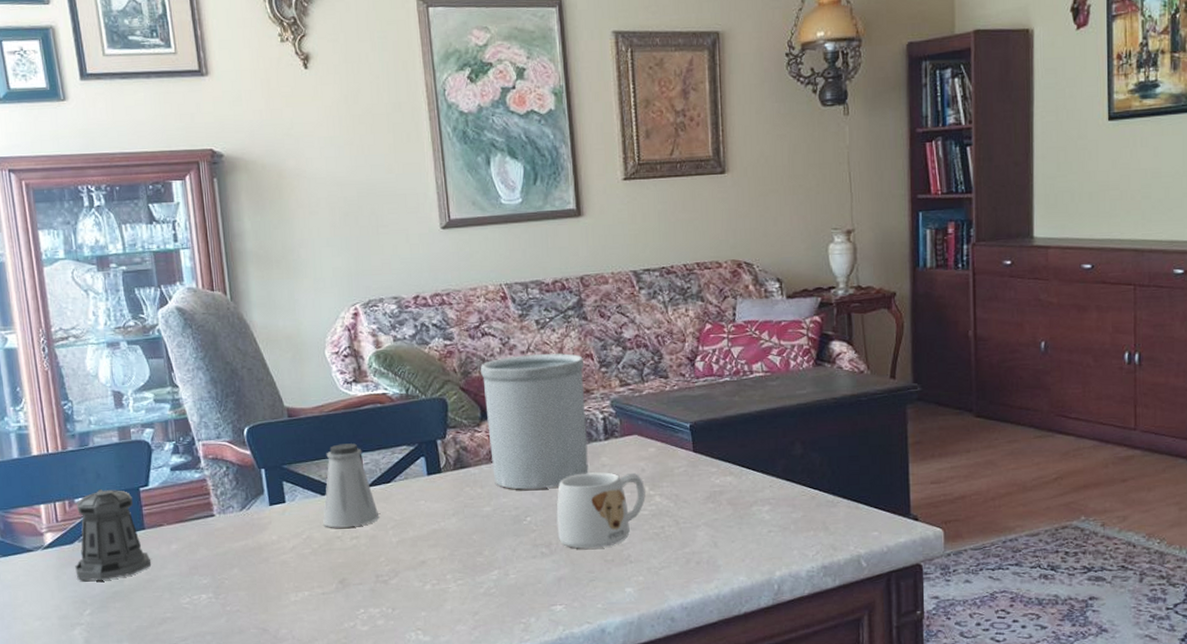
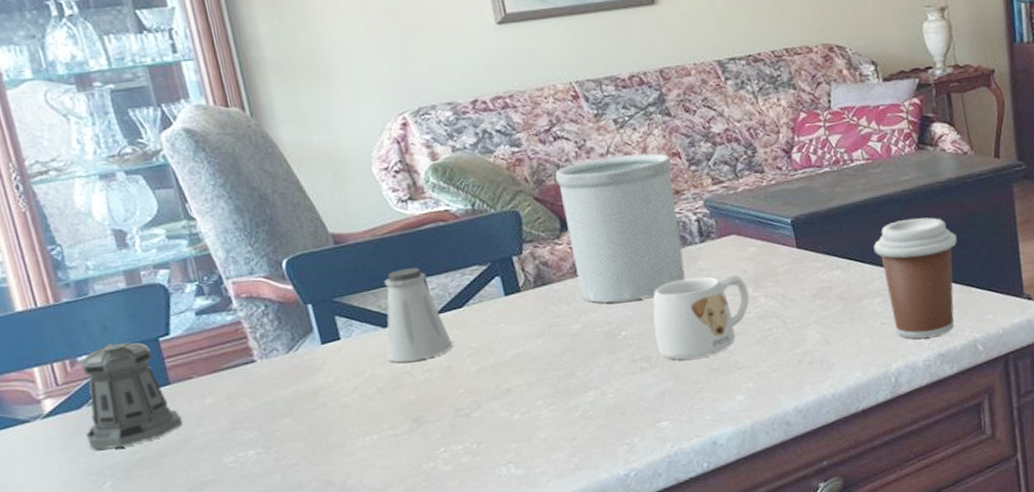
coffee cup: none [766,431,848,549] -> present [873,217,957,339]

